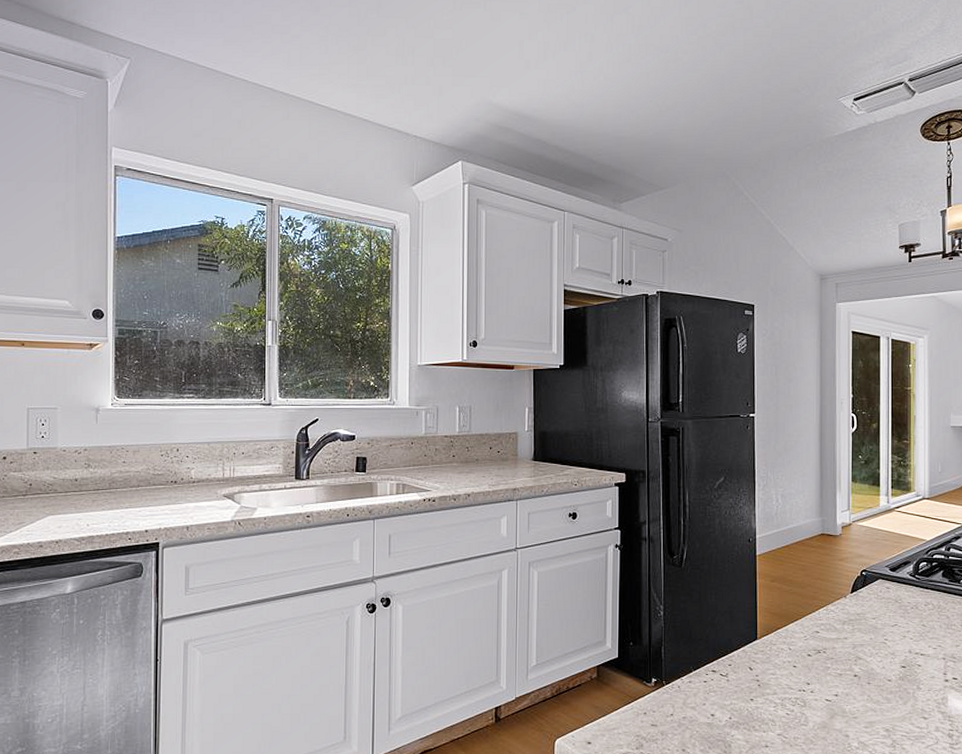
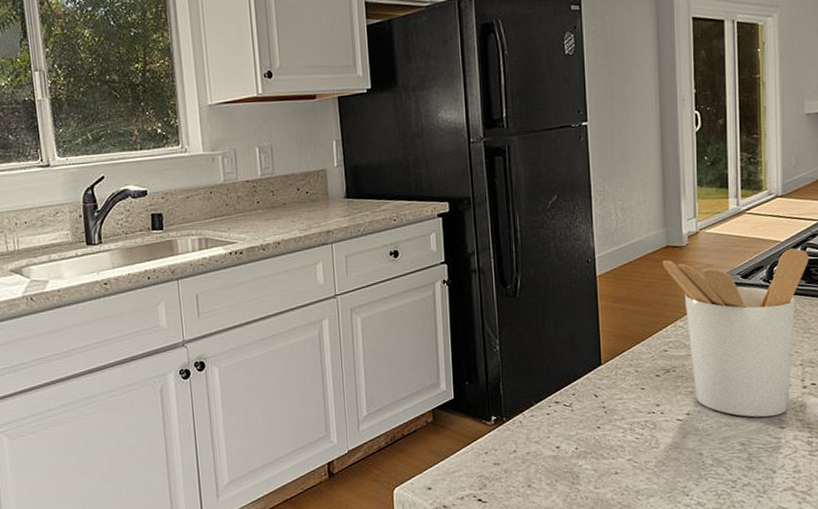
utensil holder: none [817,547,953,706] -> present [662,248,809,418]

